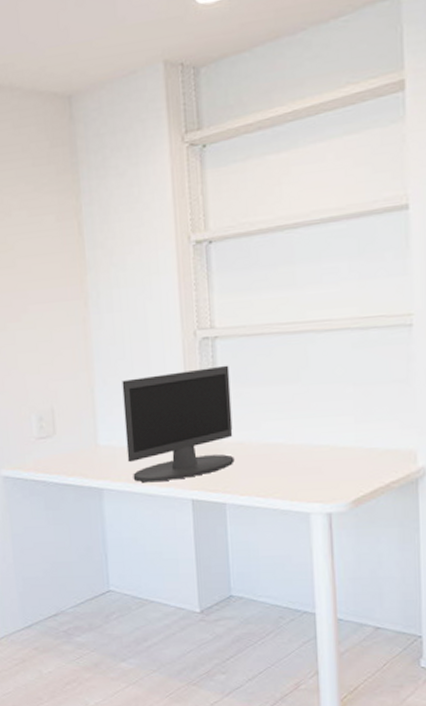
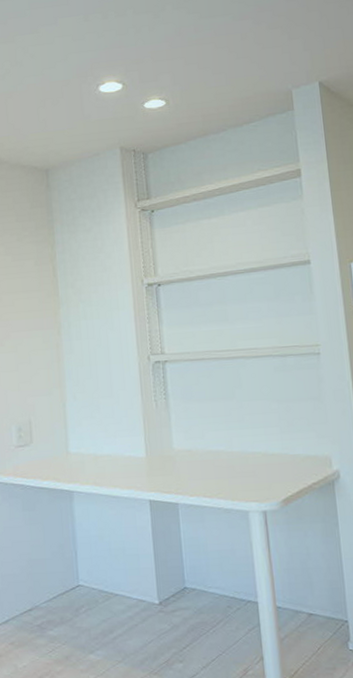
monitor: present [122,365,235,483] -> none [89,384,184,486]

